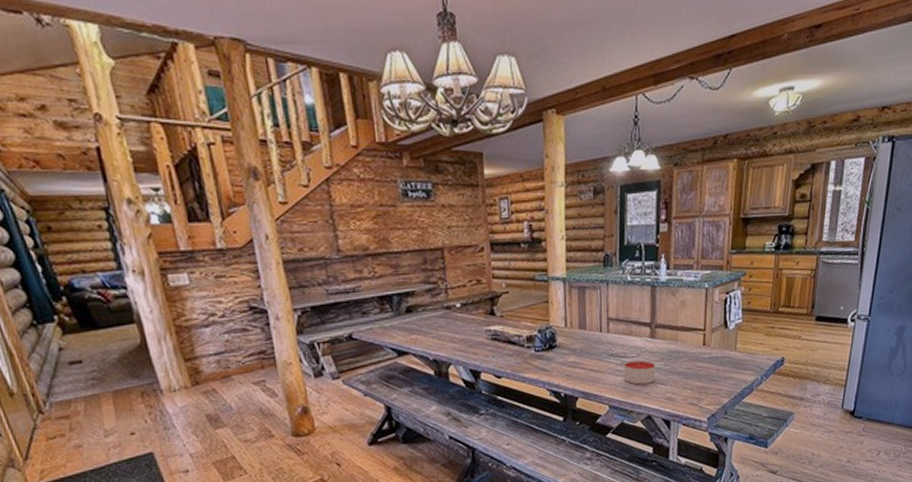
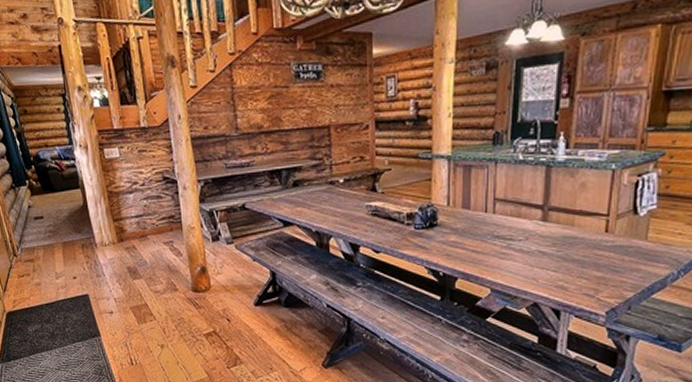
candle: present [623,359,656,385] -> none [508,244,546,270]

